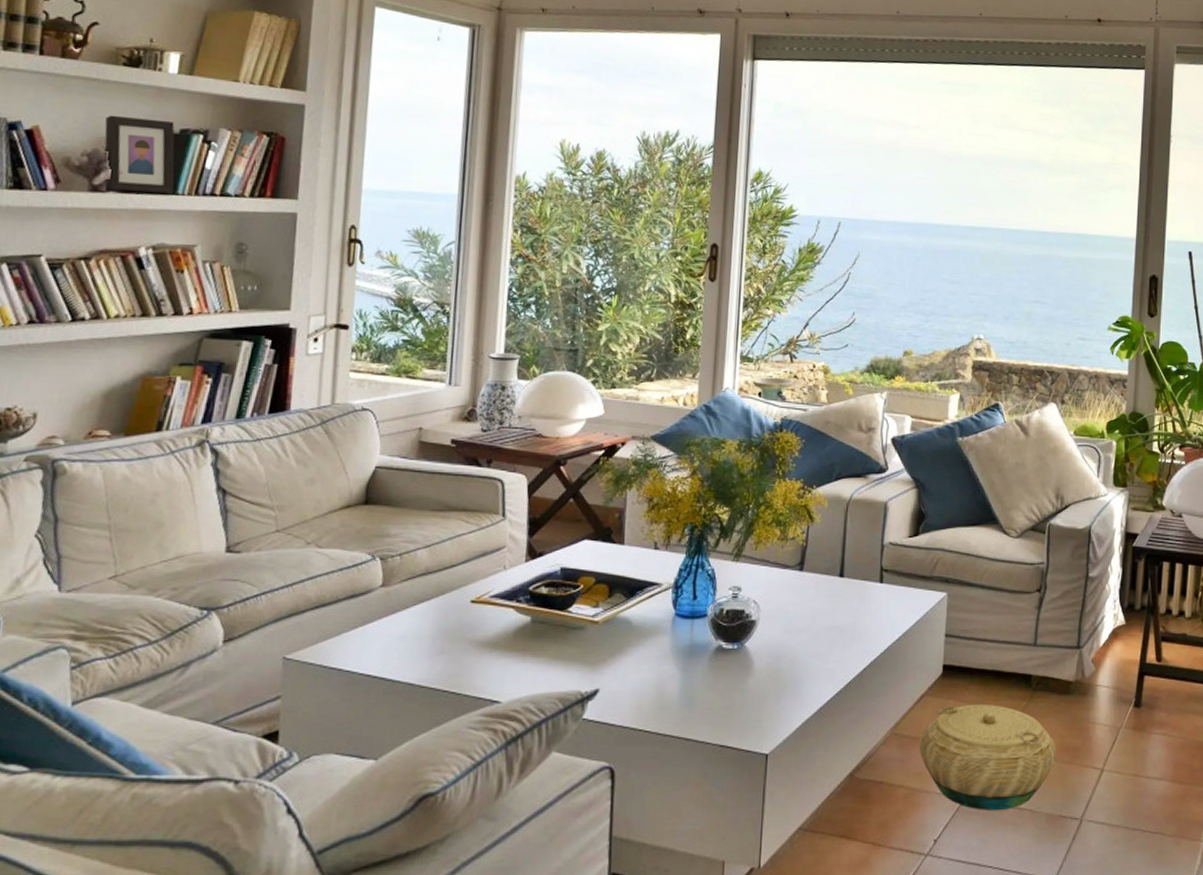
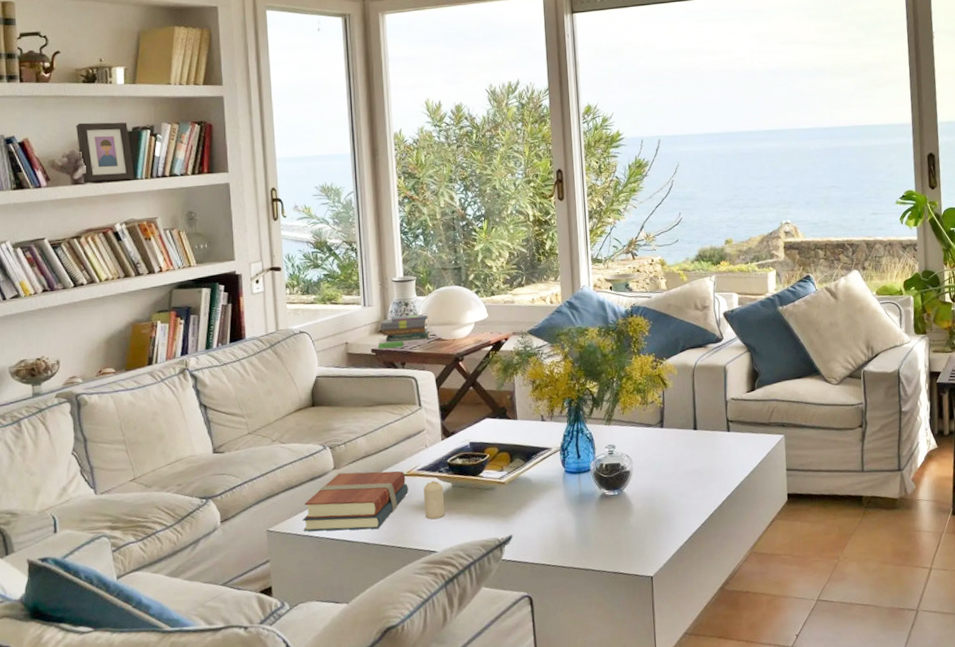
books: none [331,592,475,667] -> present [303,471,409,532]
books: none [461,400,530,442] -> present [378,313,431,349]
candle: none [492,611,520,661] -> present [424,480,445,520]
basket: present [920,703,1057,811] -> none [775,522,891,609]

